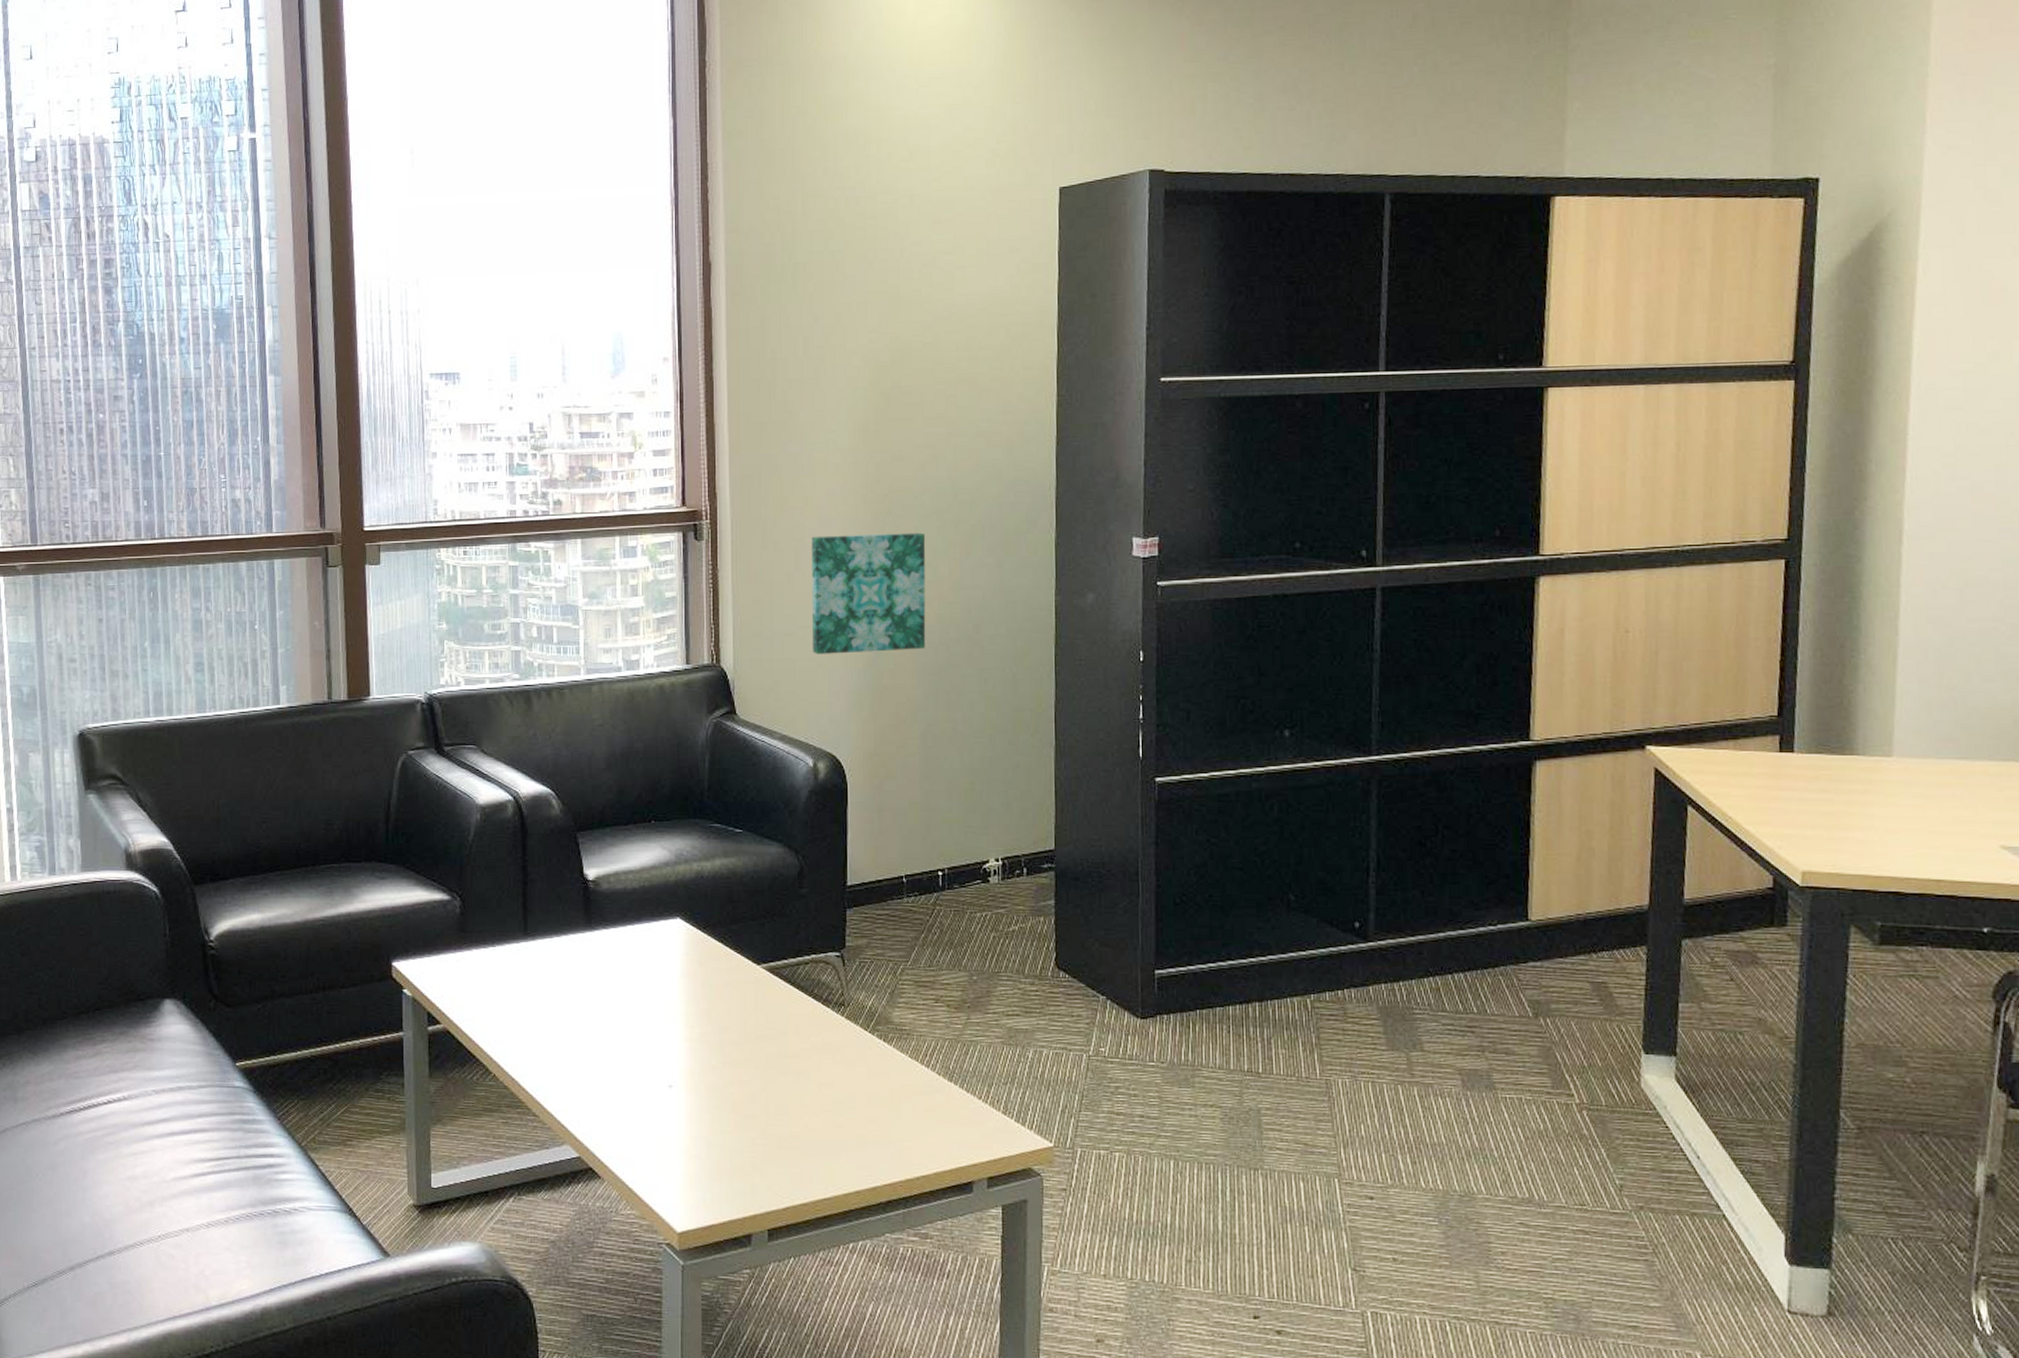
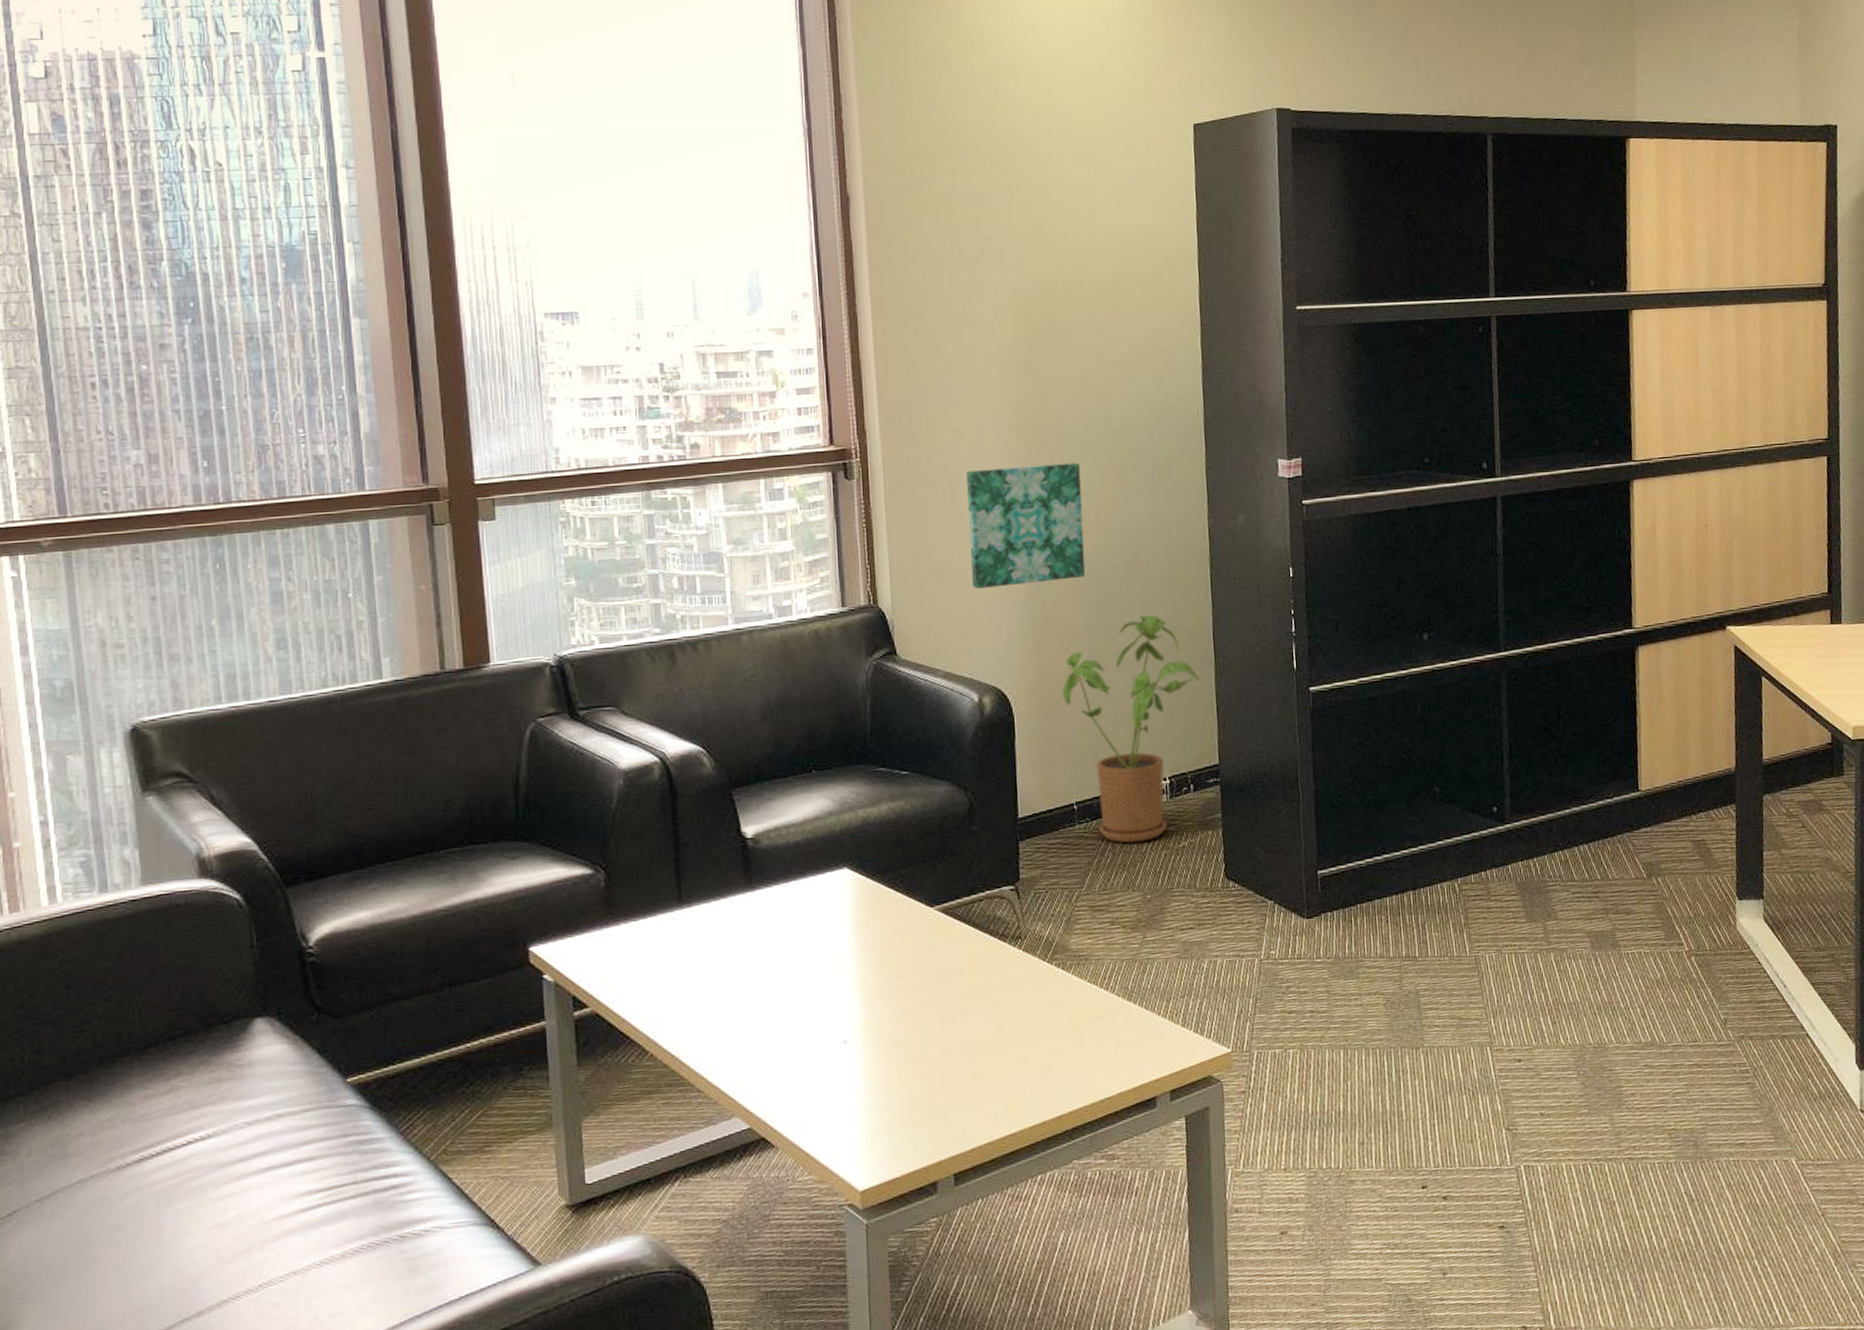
house plant: none [896,691,1040,922] -> present [1061,615,1201,844]

